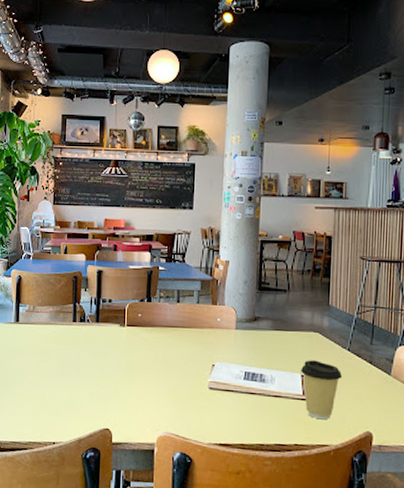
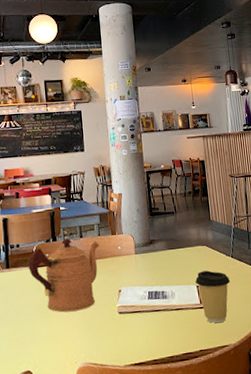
coffeepot: none [119,300,197,379] -> present [28,238,100,313]

